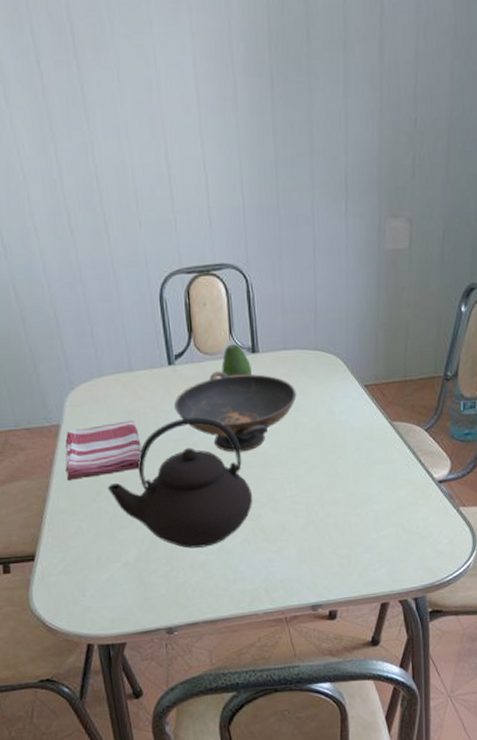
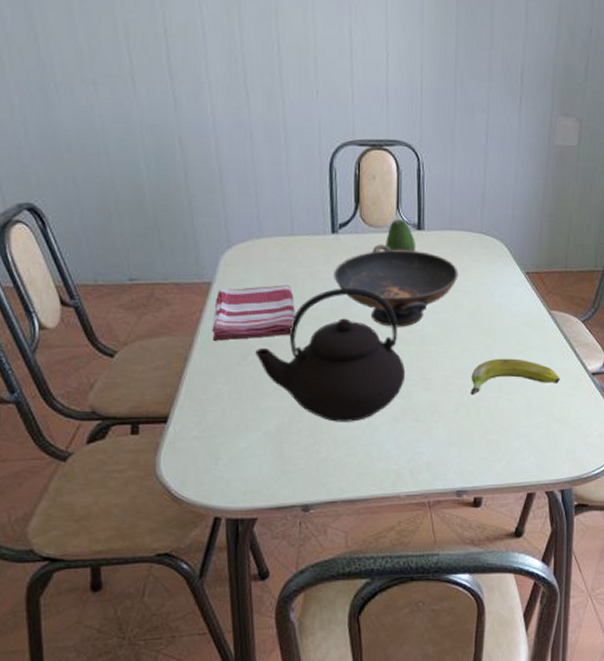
banana: none [317,473,407,512] -> present [470,358,560,395]

